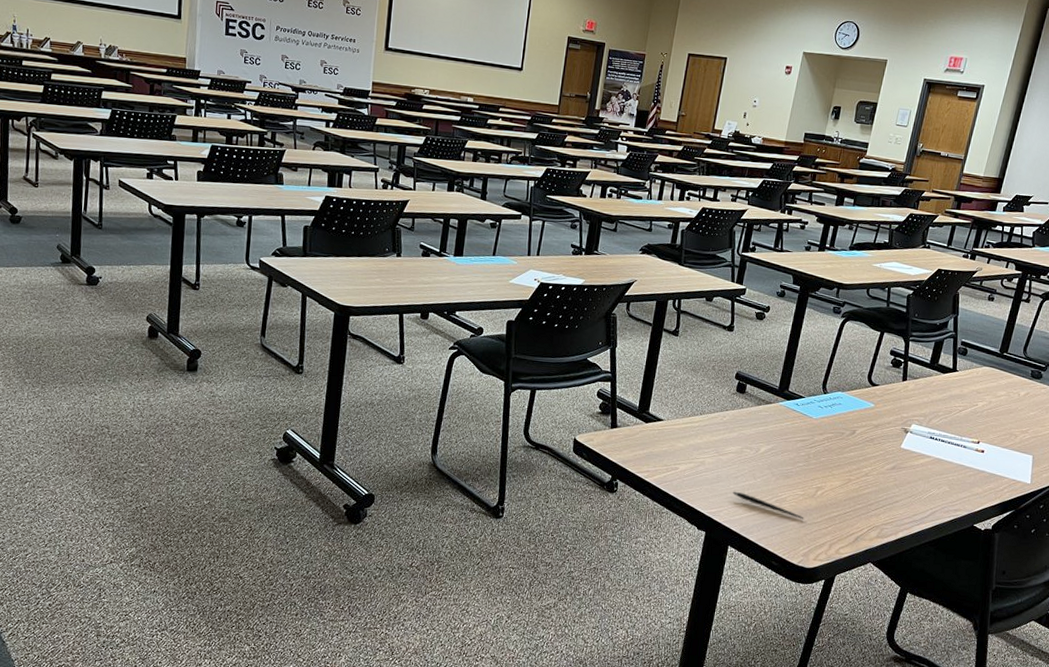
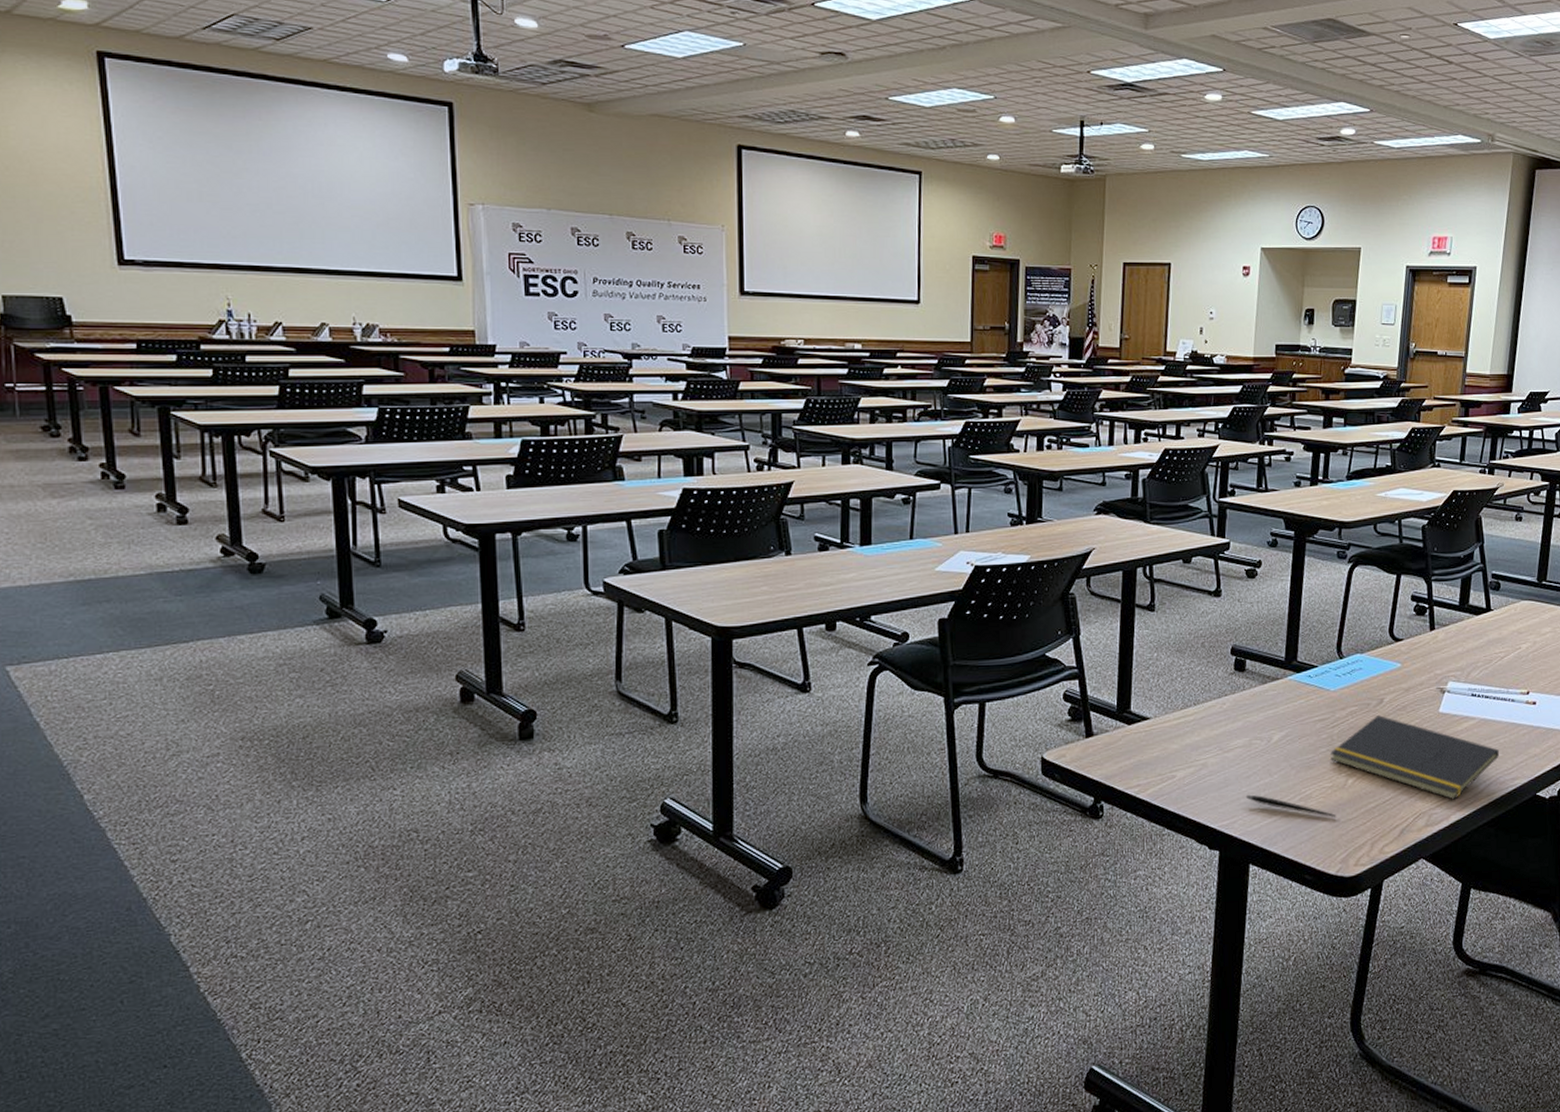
notepad: none [806,443,948,520] -> present [1330,715,1500,800]

